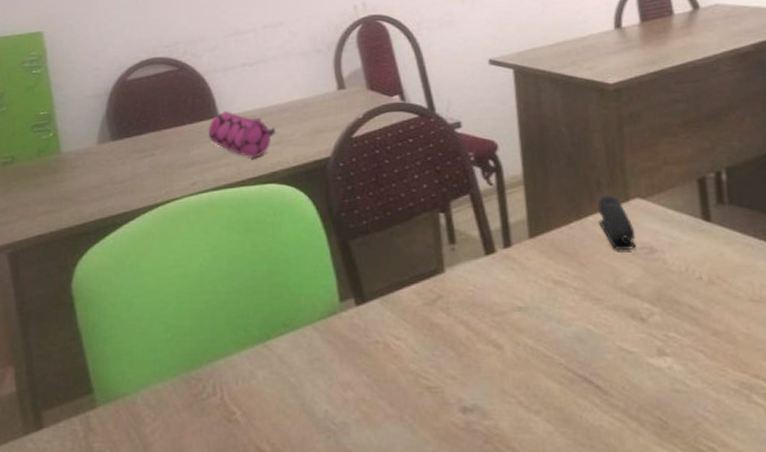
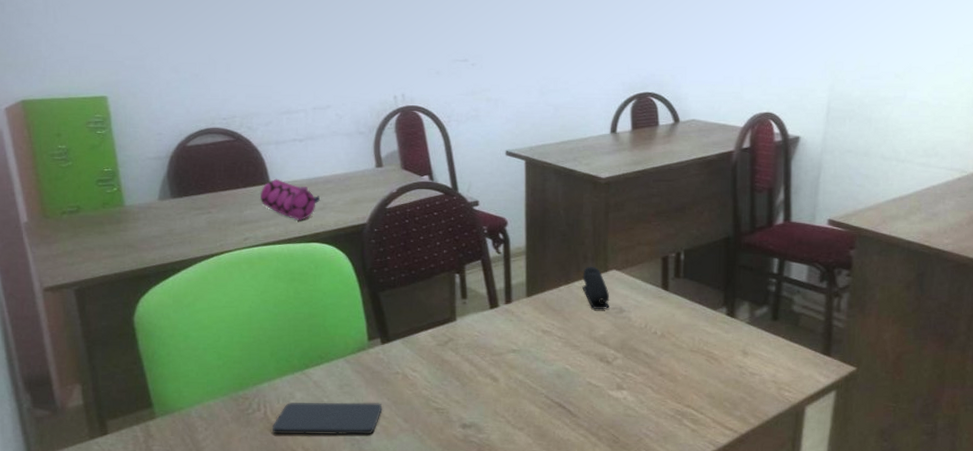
smartphone: none [230,381,362,425] -> present [272,402,383,435]

